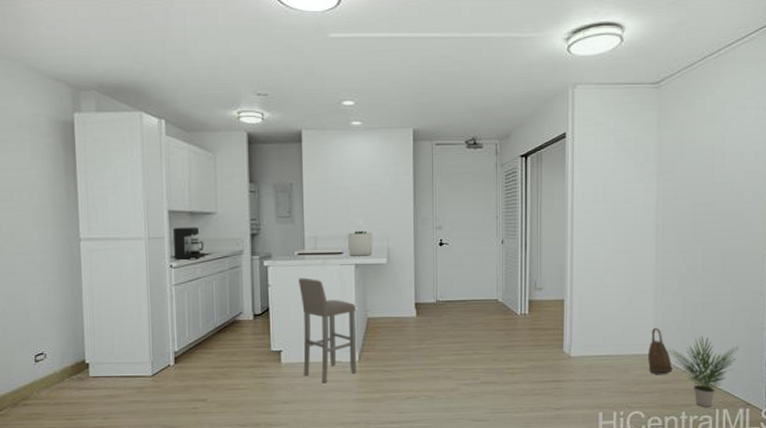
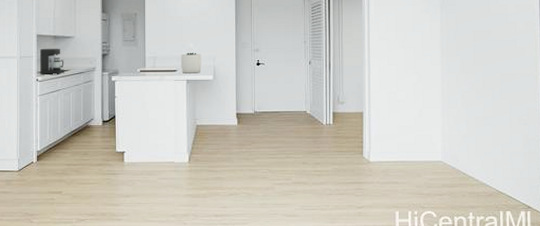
bar stool: present [299,278,356,383] -> none [140,91,187,180]
basket: present [647,327,673,375] -> none [437,137,460,180]
potted plant: present [669,336,739,407] -> none [456,146,518,209]

